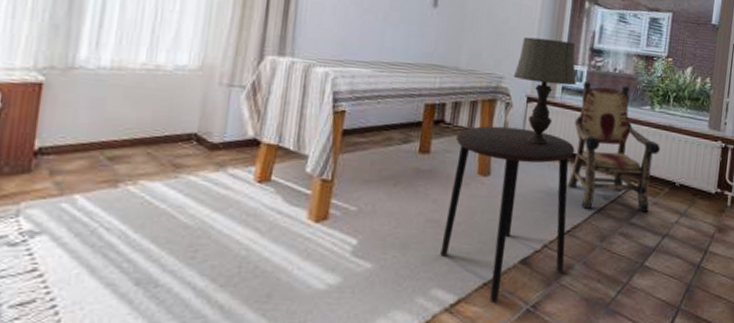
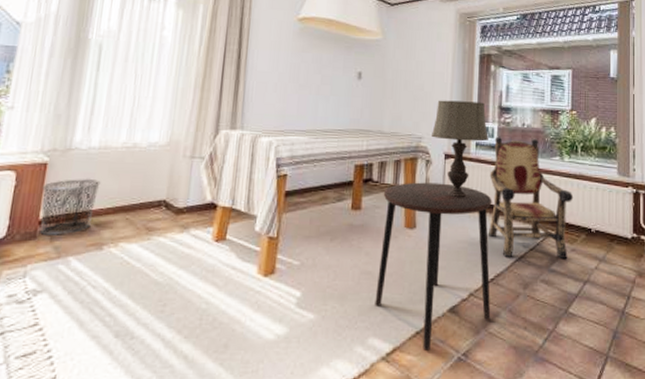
waste bin: none [36,103,114,169] -> present [40,178,101,235]

